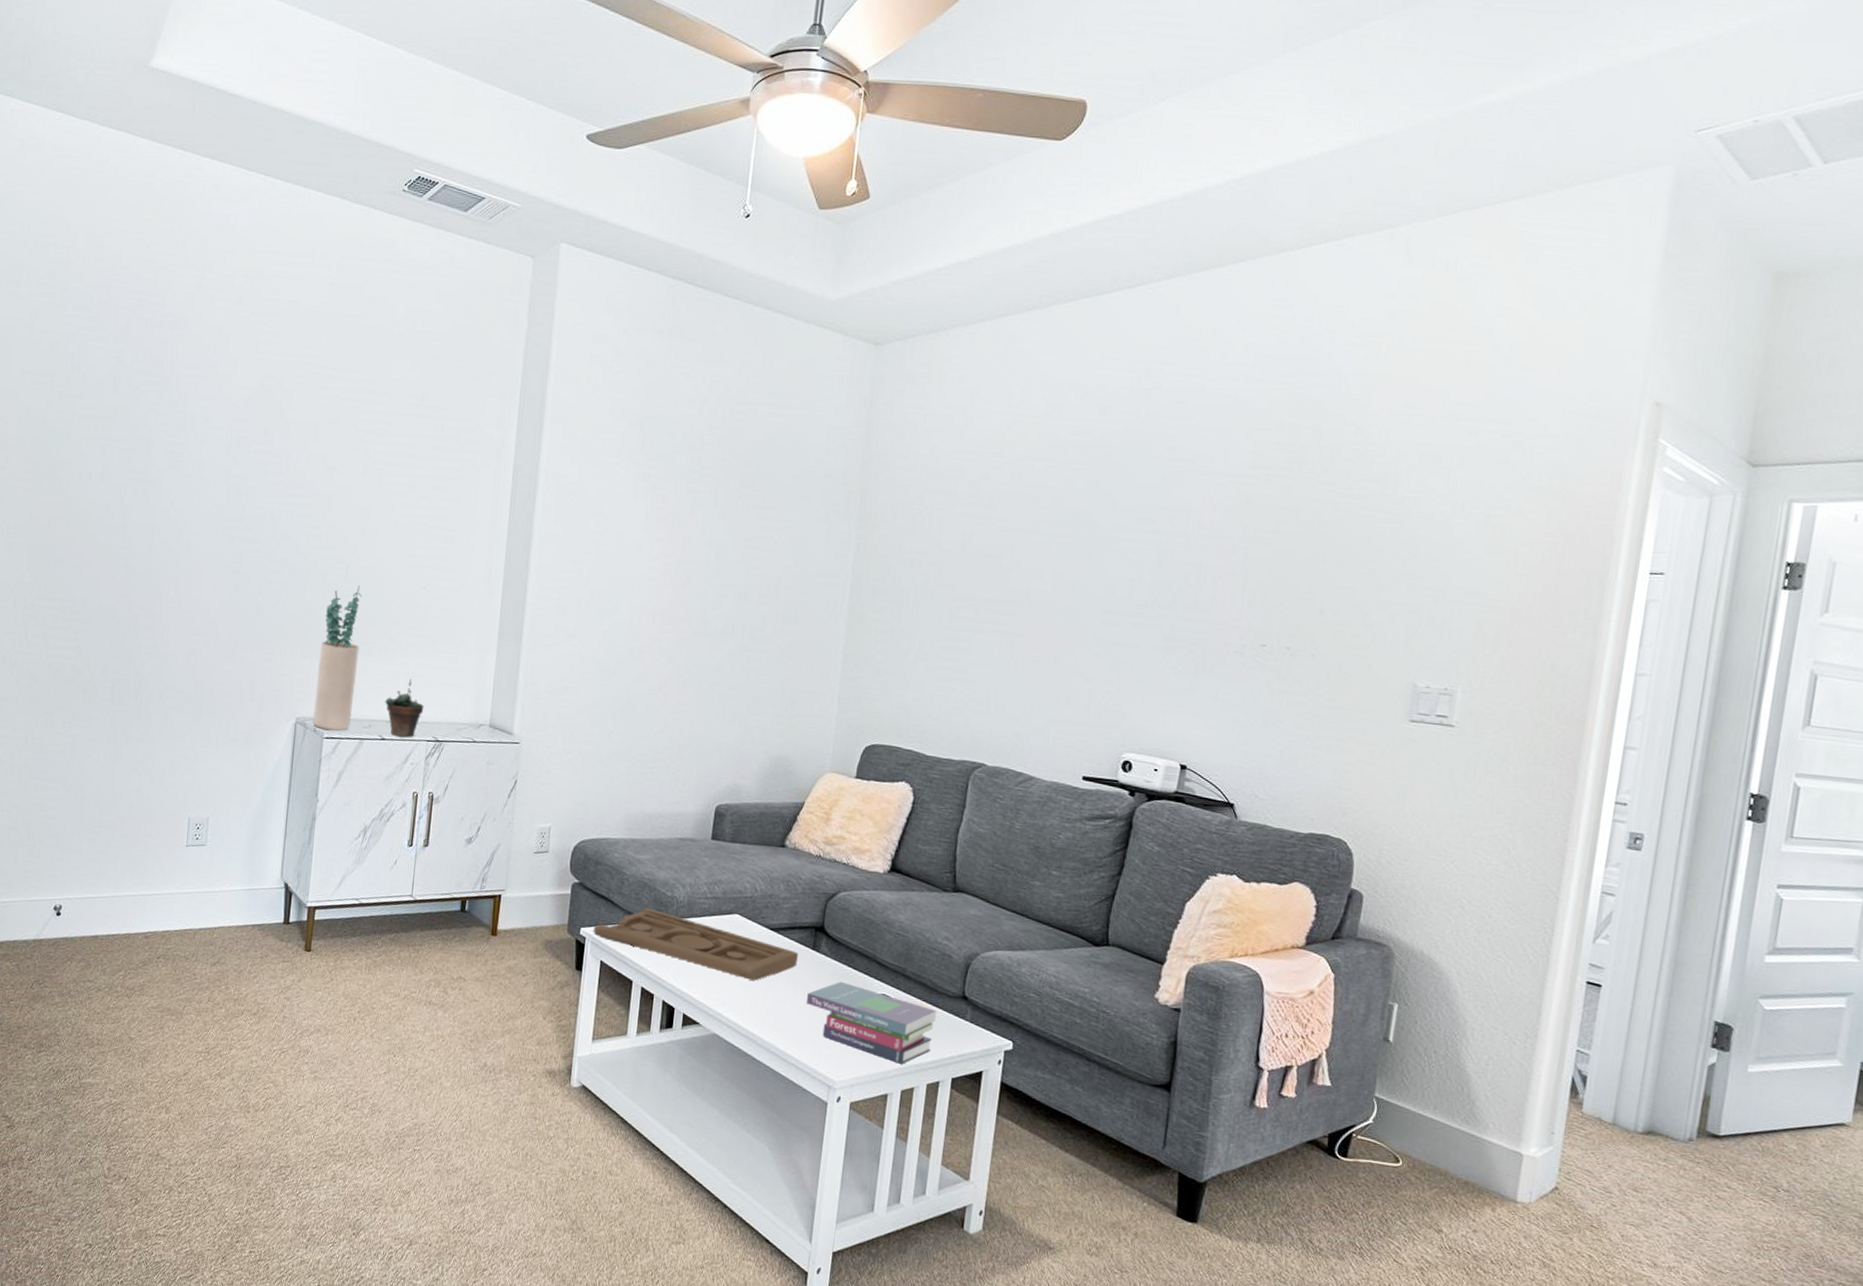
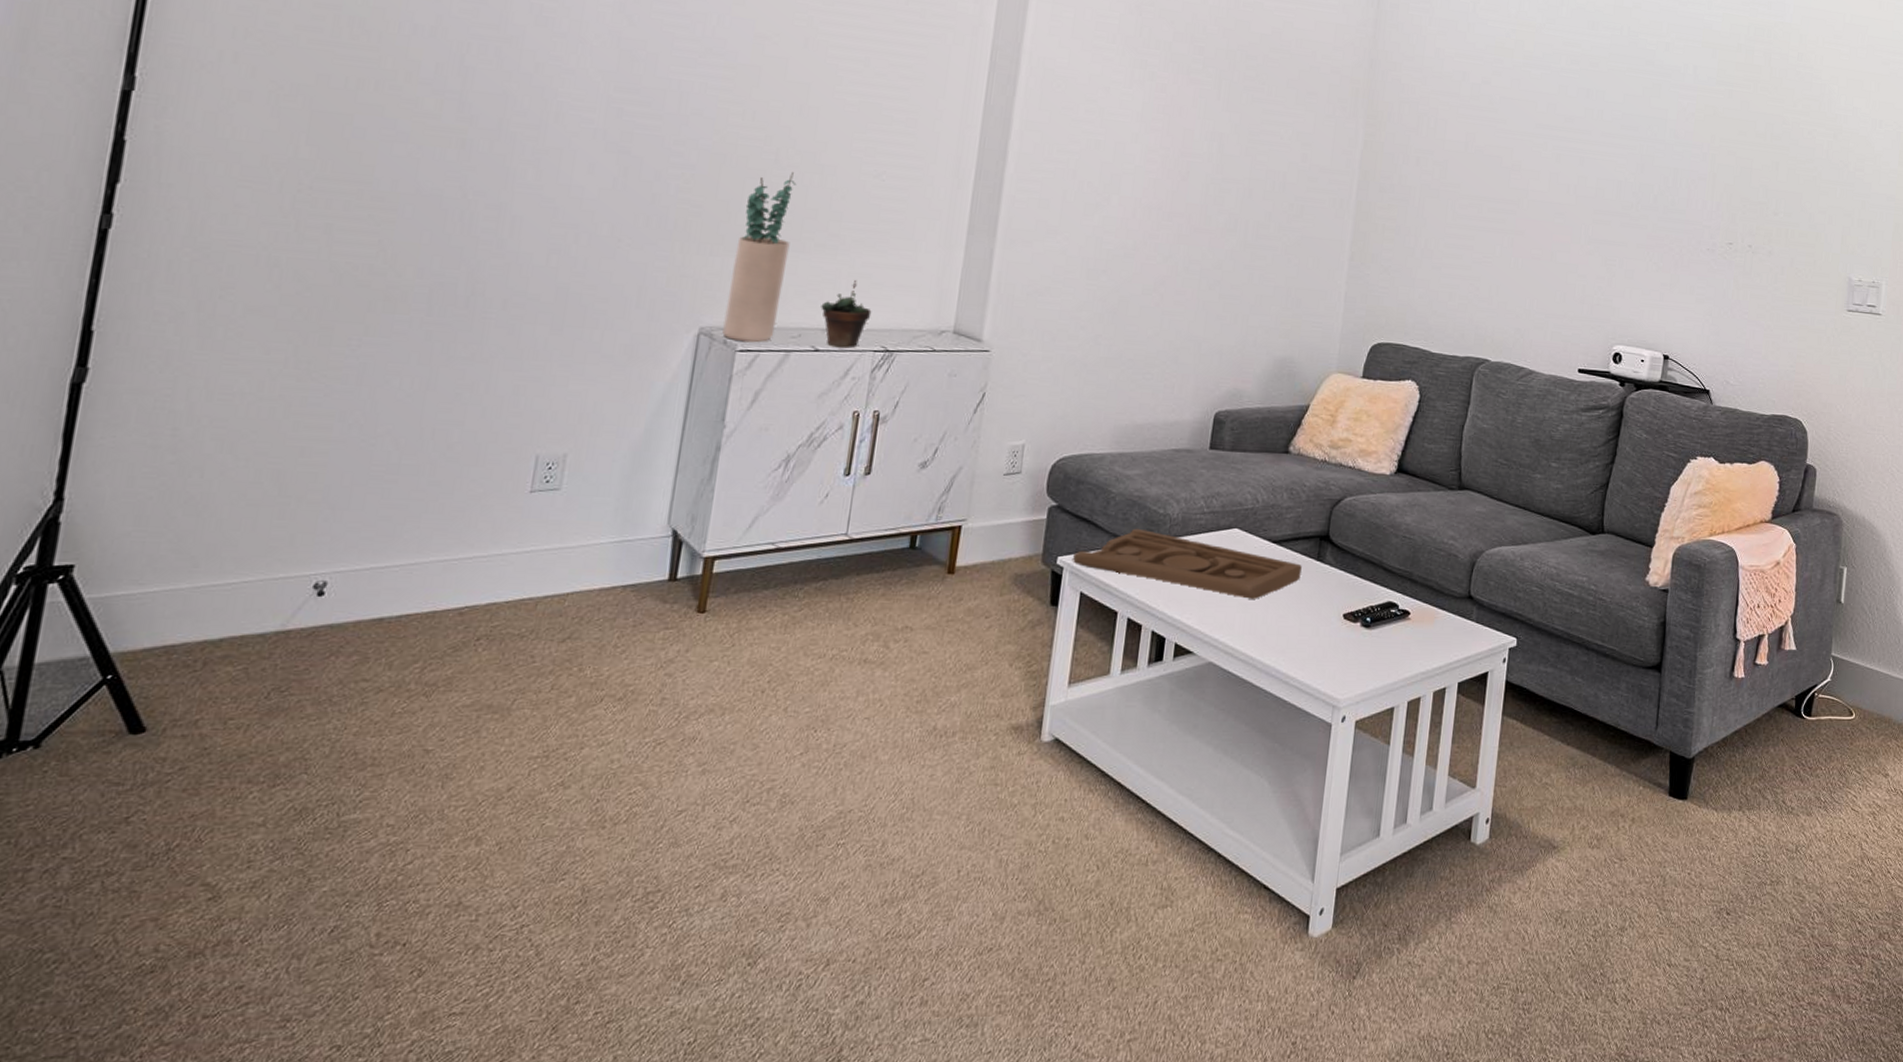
books: present [806,981,937,1064] -> none [1309,592,1444,674]

